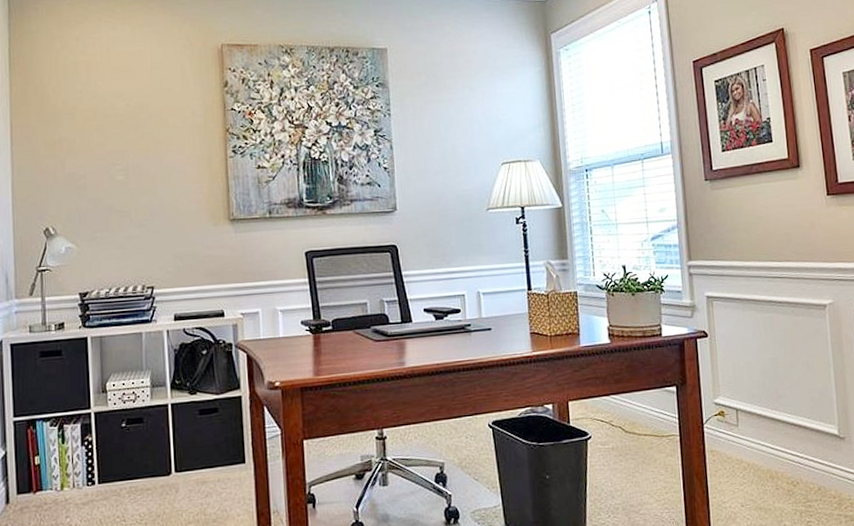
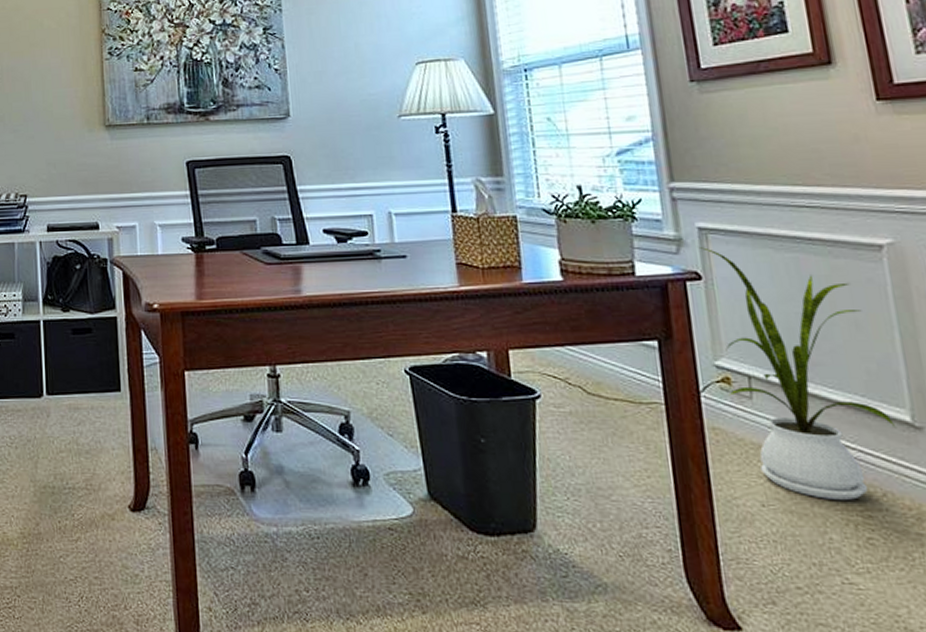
house plant: none [706,311,829,497] -> present [698,247,897,500]

